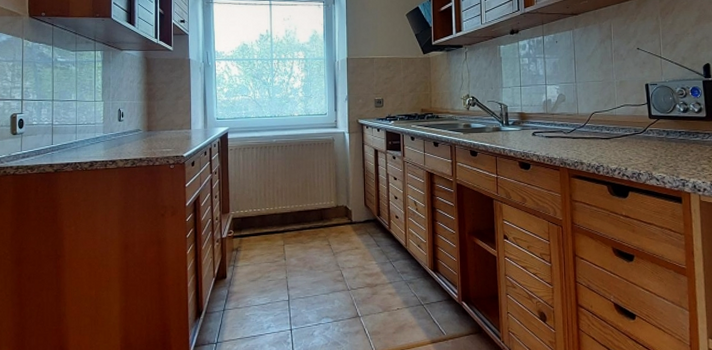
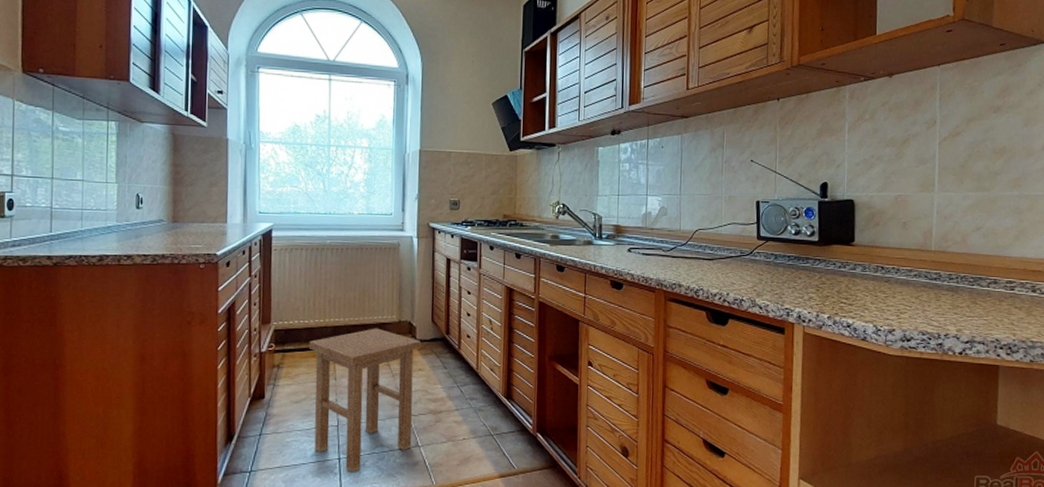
stool: none [261,213,356,342] -> present [308,328,421,473]

